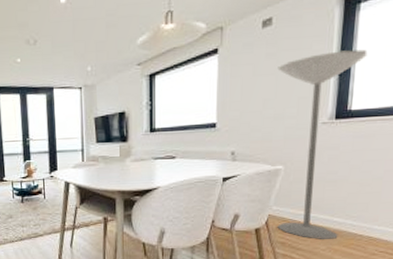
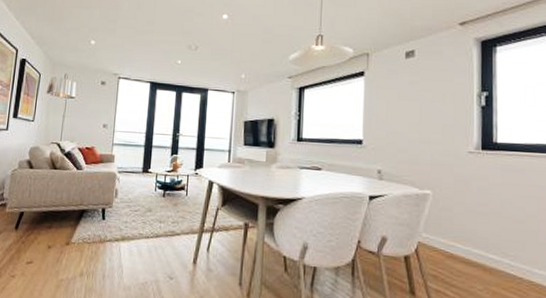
floor lamp: present [277,49,368,239] -> none [421,86,508,279]

